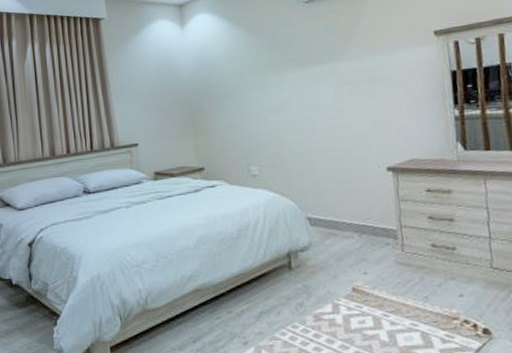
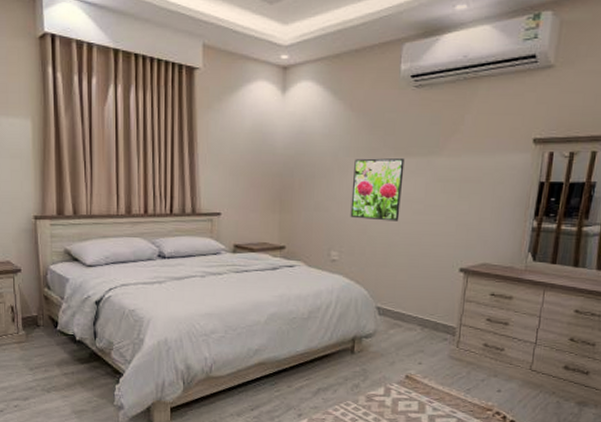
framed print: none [259,68,314,132] -> present [350,157,405,221]

